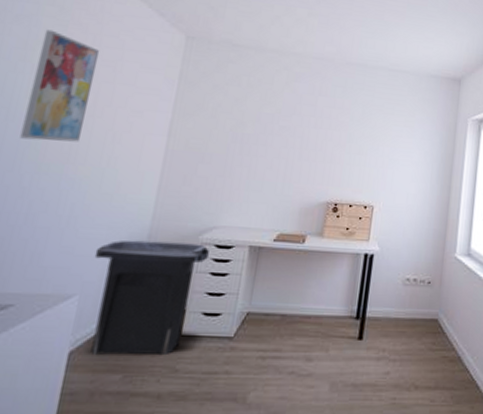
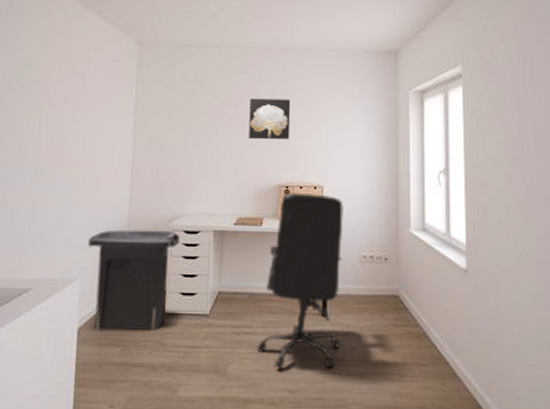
wall art: present [20,29,100,142] -> none [19,51,71,148]
office chair: none [283,210,393,396] -> present [257,192,343,369]
wall art: none [300,110,350,157] -> present [249,99,291,140]

